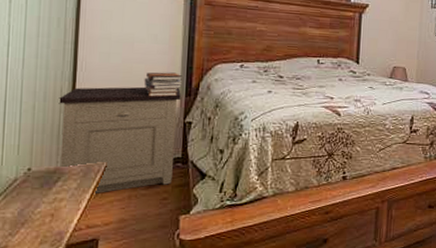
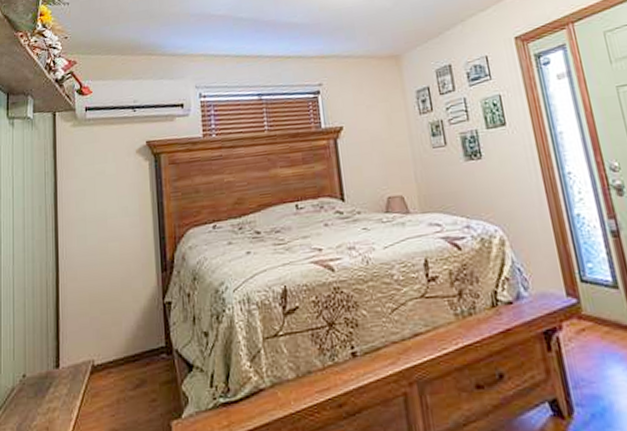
nightstand: present [59,86,181,195] -> none [45,263,159,401]
book stack: present [144,72,182,97] -> none [119,246,156,278]

